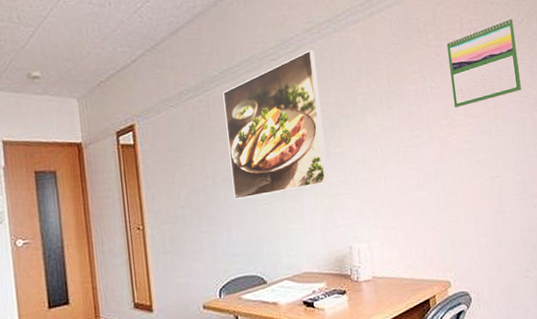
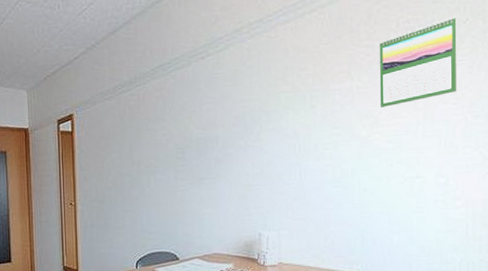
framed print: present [223,50,330,200] -> none [153,49,246,185]

